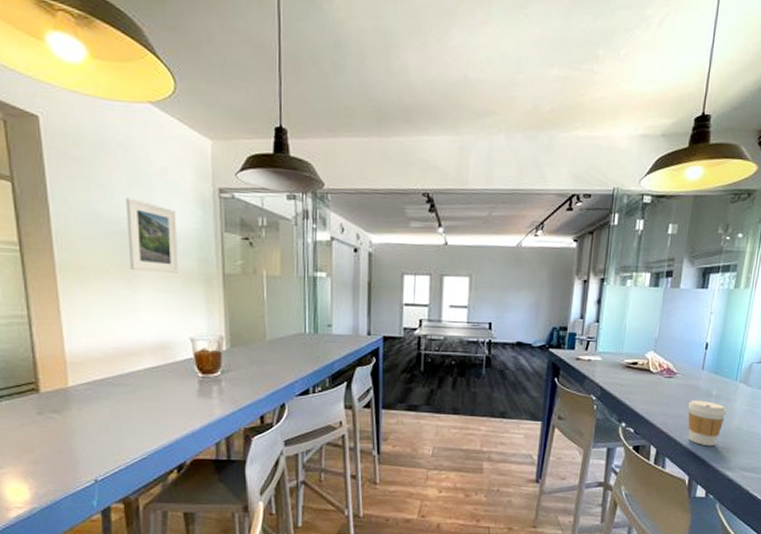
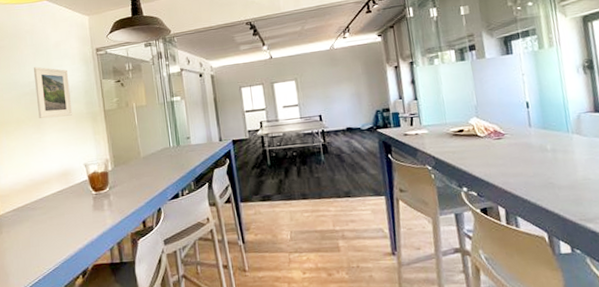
coffee cup: present [688,400,727,447] -> none [525,155,568,201]

